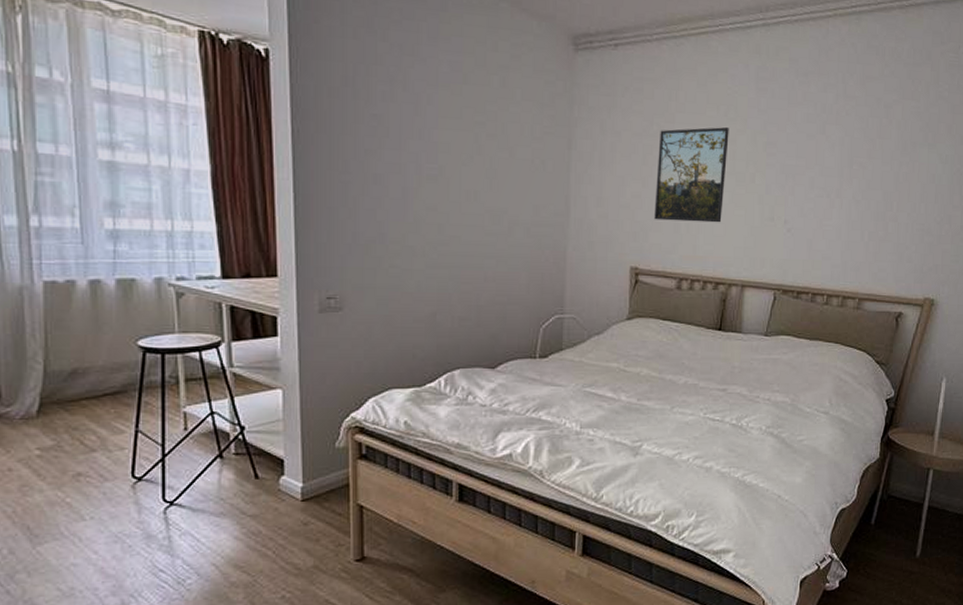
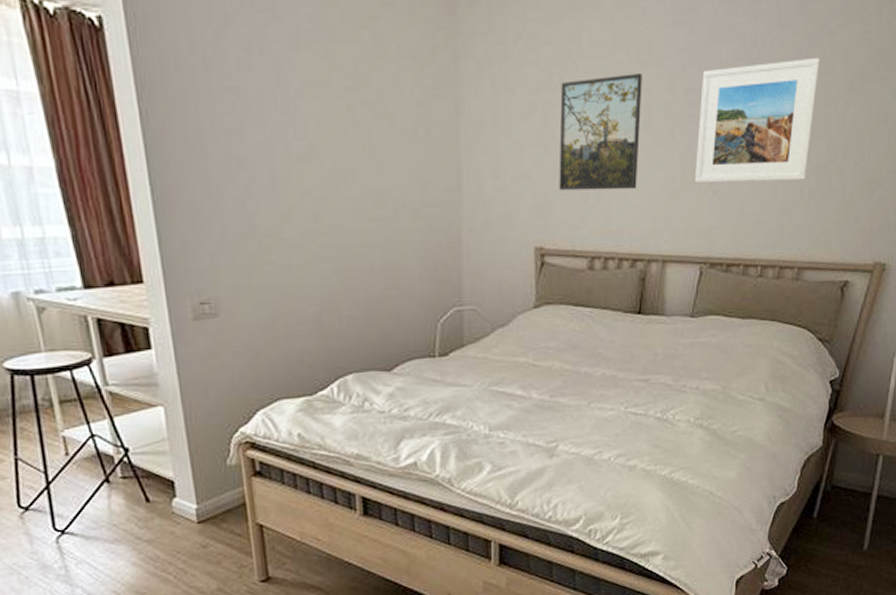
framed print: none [771,124,878,225] -> present [694,57,820,184]

